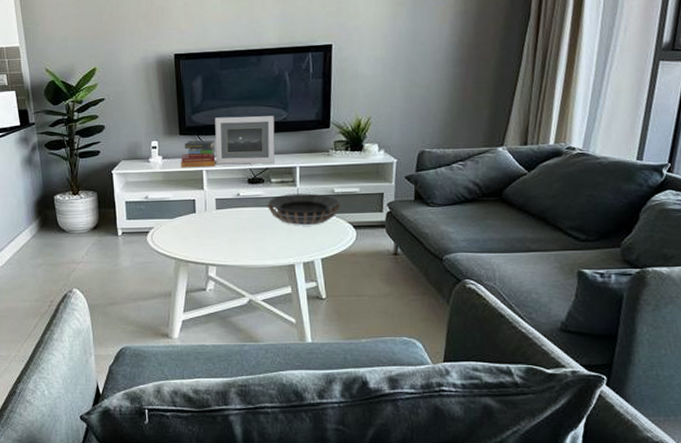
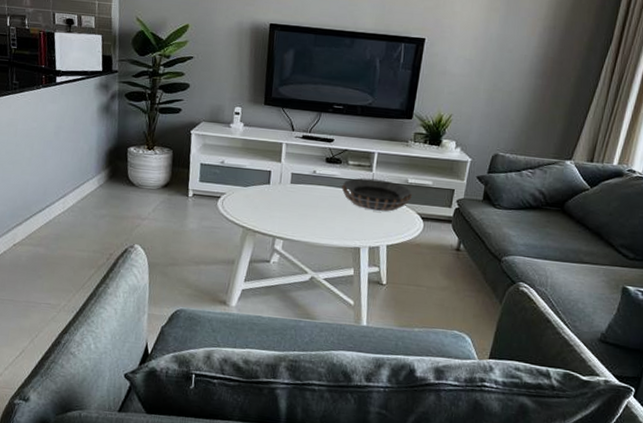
books: present [181,140,216,168] -> none [261,112,299,141]
picture frame: present [215,115,275,165] -> none [297,92,360,146]

